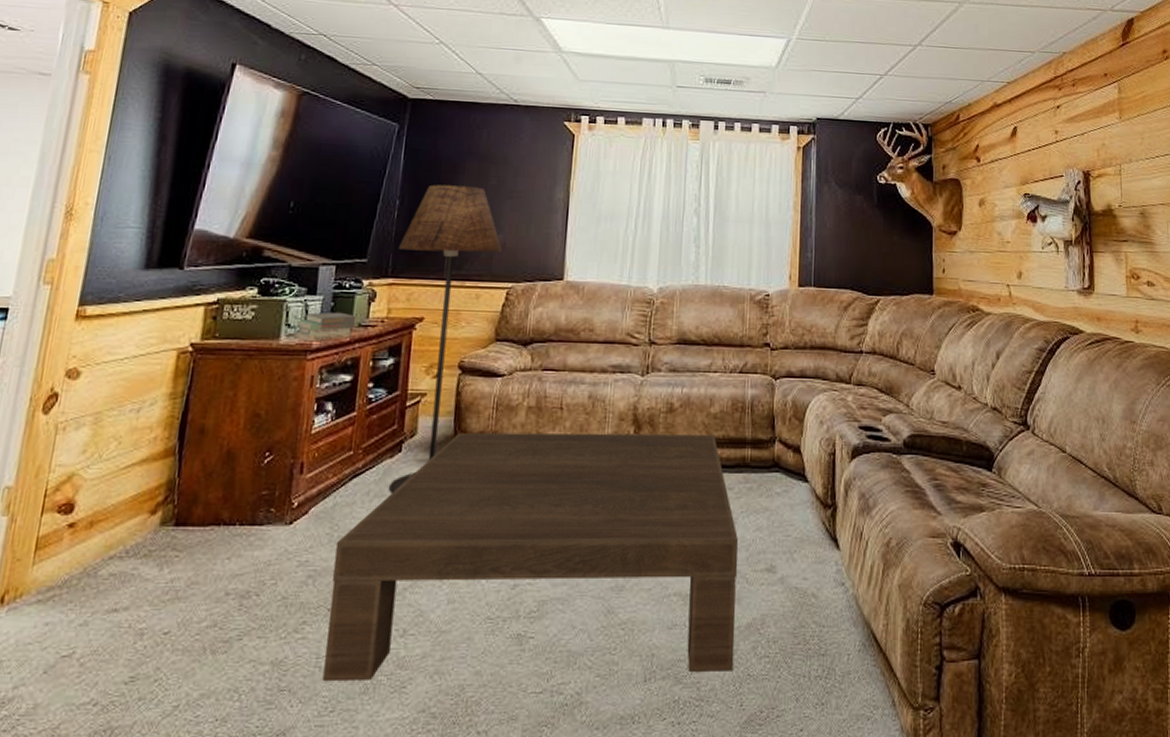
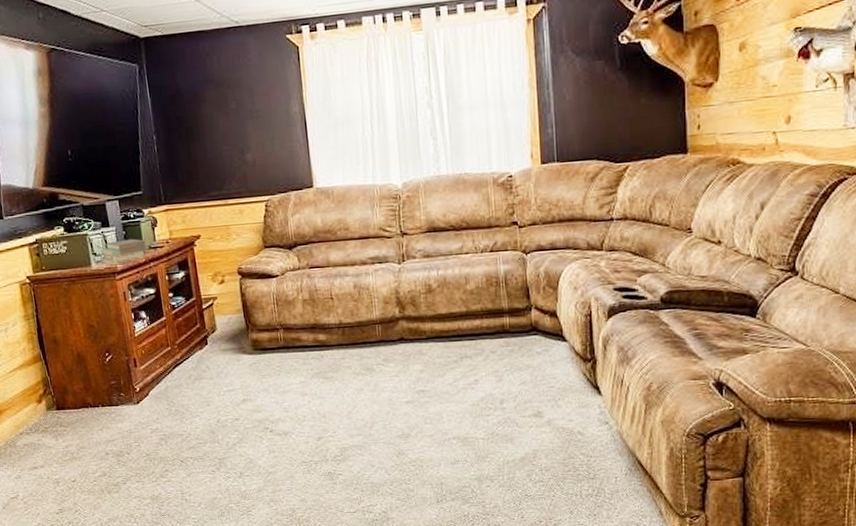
coffee table: present [323,432,739,680] -> none [175,307,513,508]
floor lamp: present [389,184,503,494] -> none [164,112,254,377]

